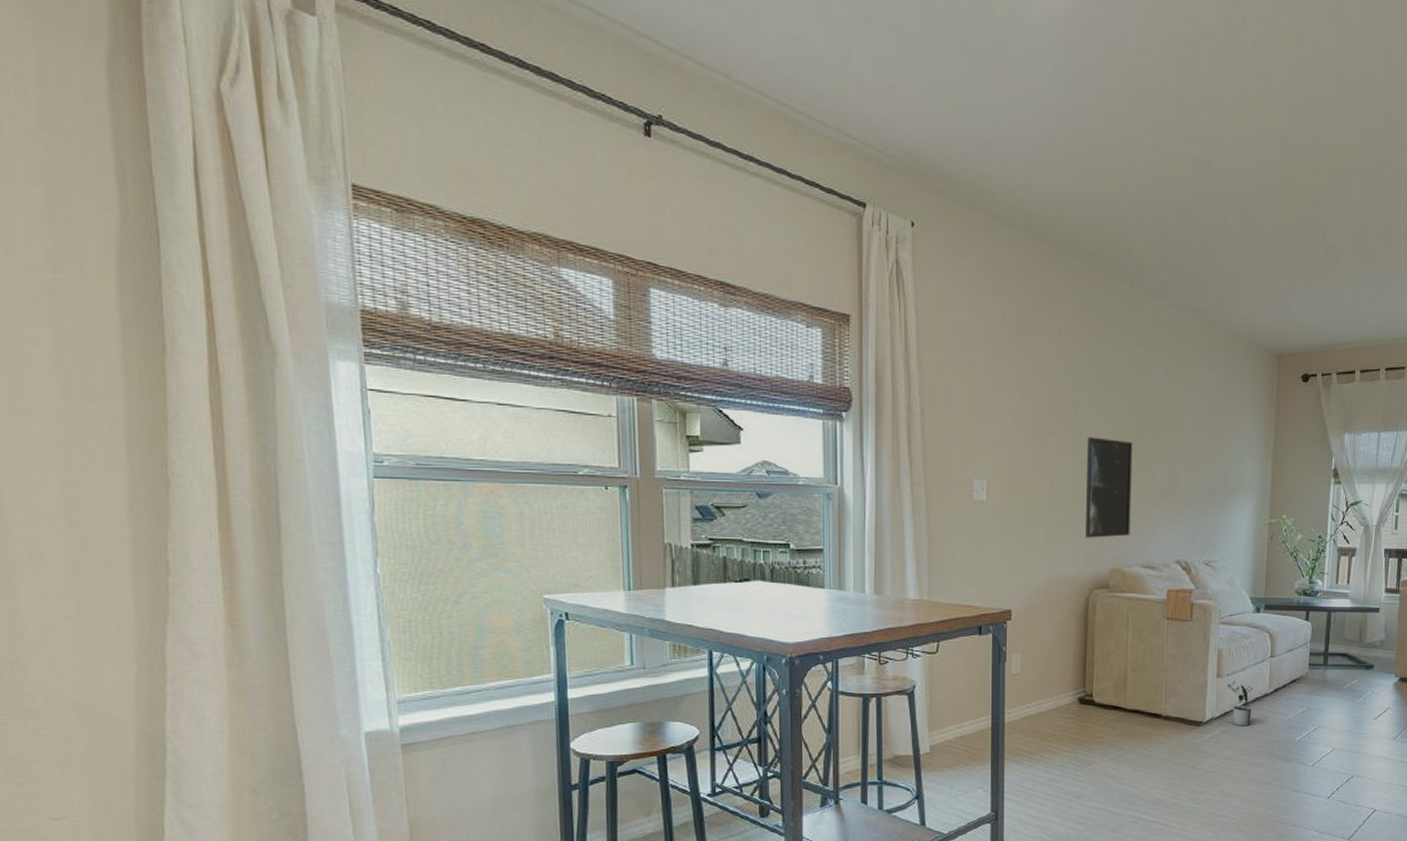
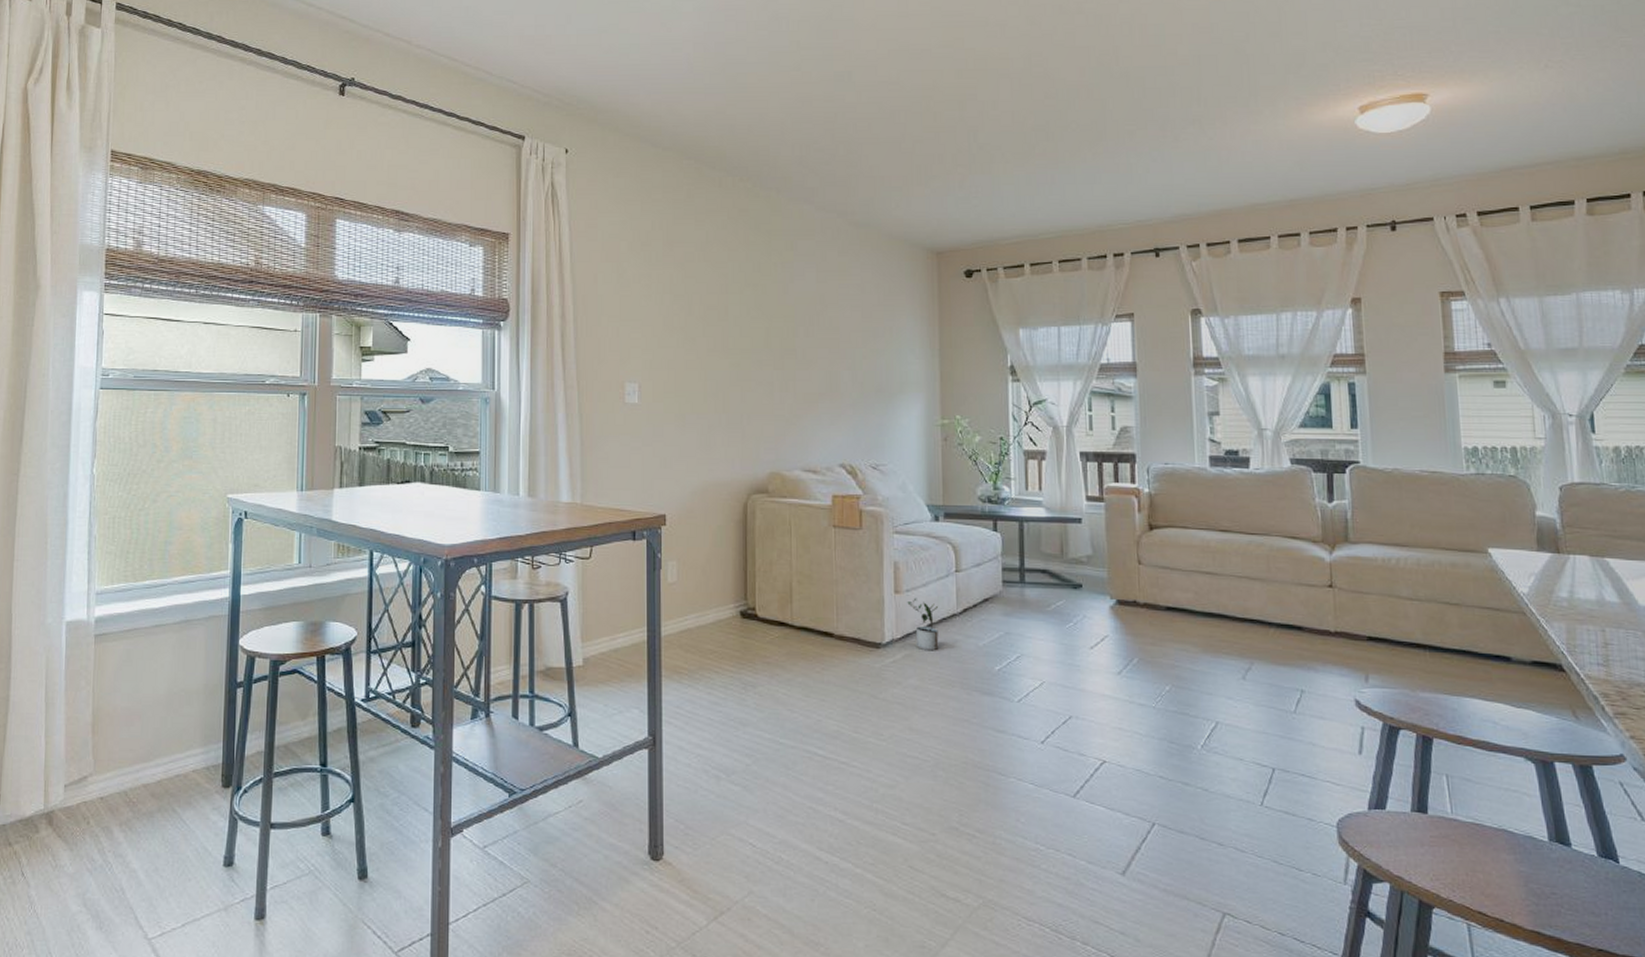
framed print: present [1086,437,1133,538] -> none [738,339,789,440]

